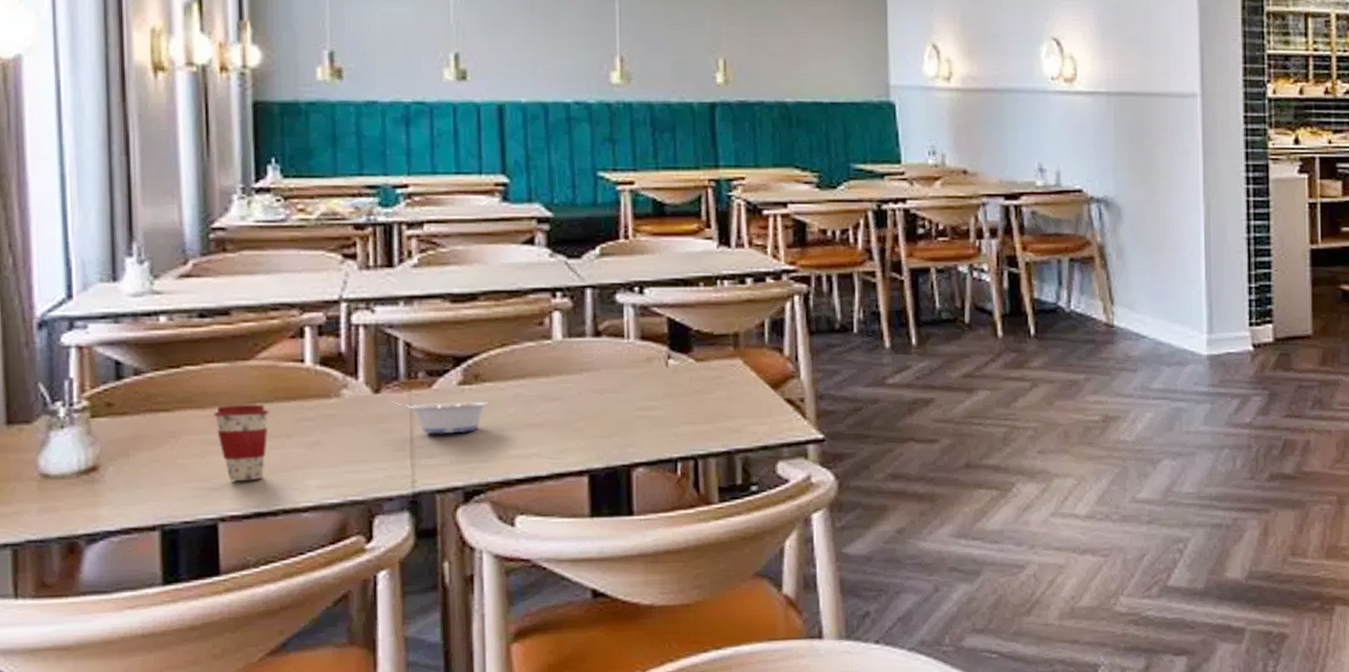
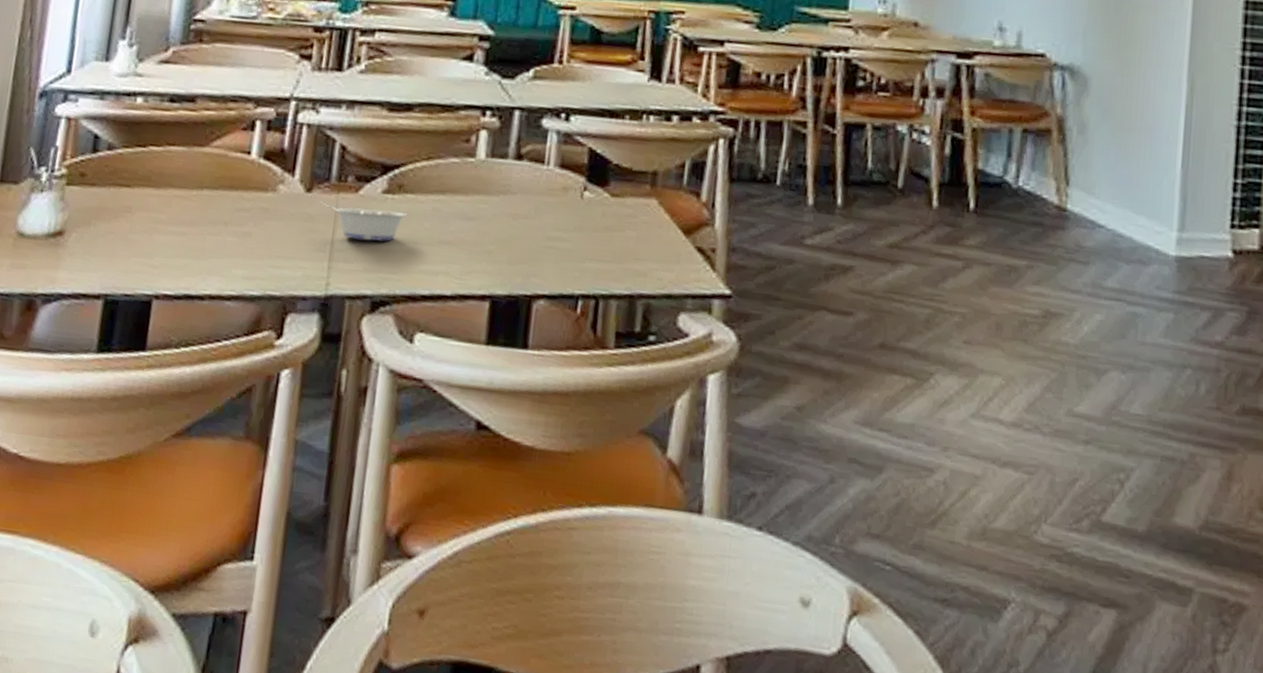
coffee cup: present [213,404,270,482] -> none [166,187,213,263]

